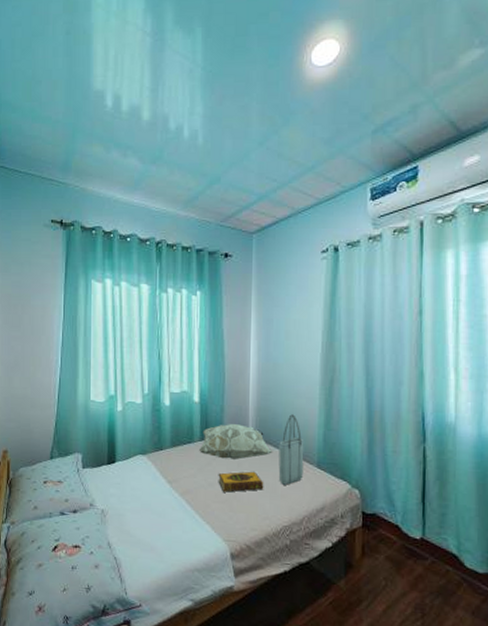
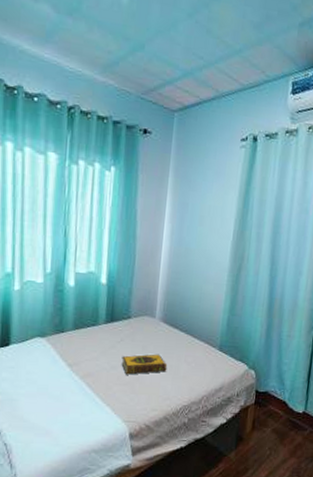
decorative pillow: present [200,423,273,460] -> none [104,306,179,343]
tote bag: present [278,414,304,485] -> none [182,299,209,367]

